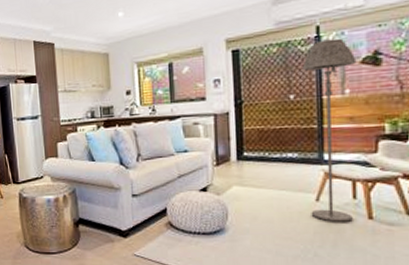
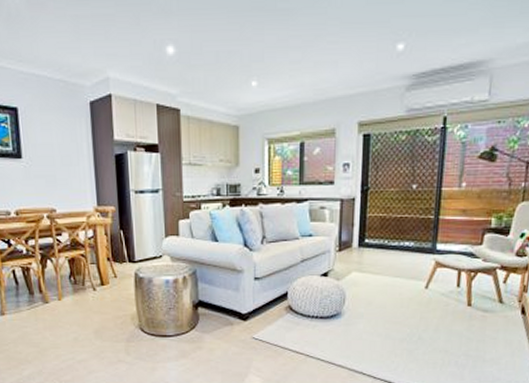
floor lamp: present [302,38,357,222] -> none [419,131,476,308]

